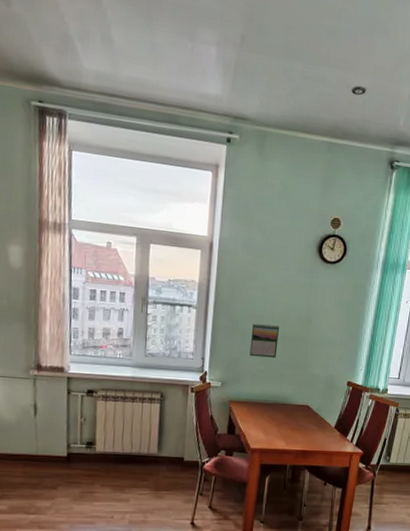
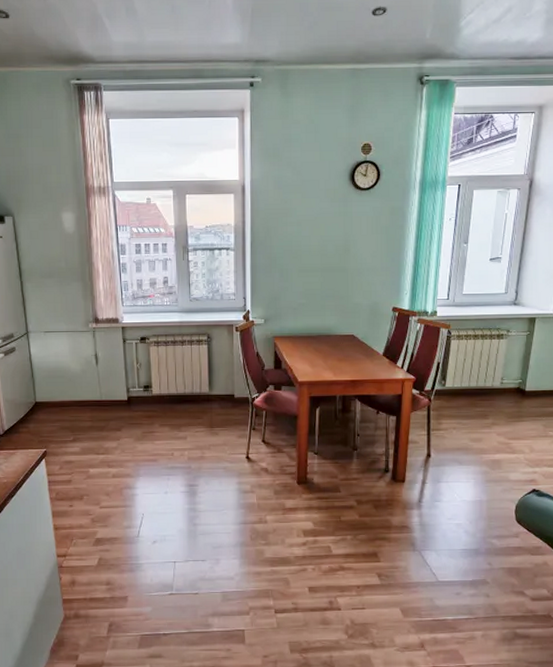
calendar: present [249,322,279,358] -> none [289,257,317,291]

